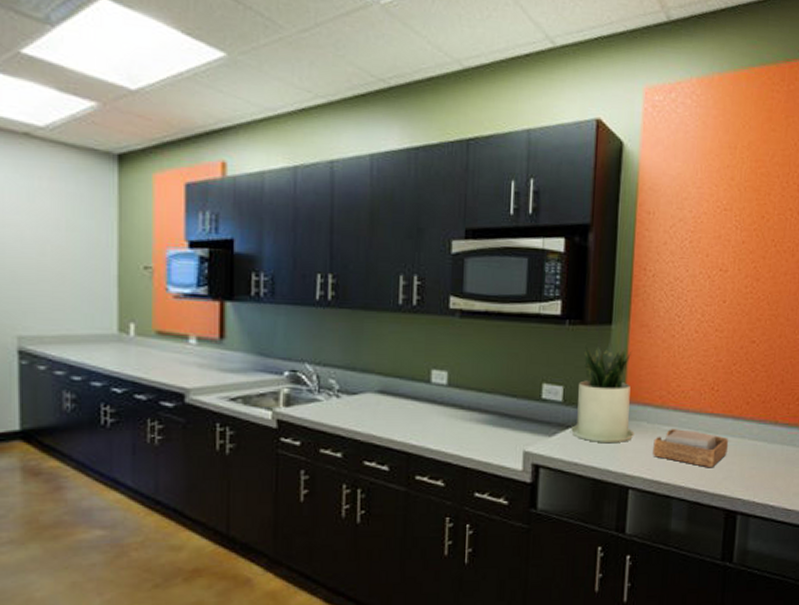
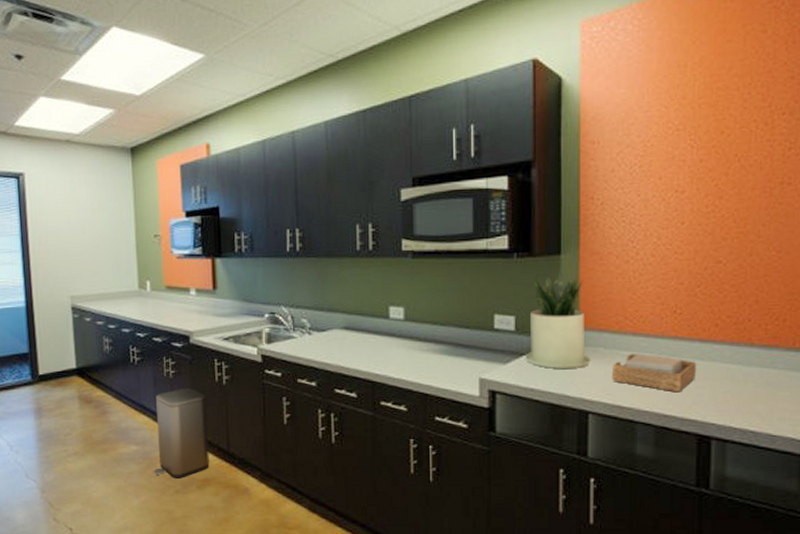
pedal bin: none [124,457,203,570] -> present [153,387,210,478]

